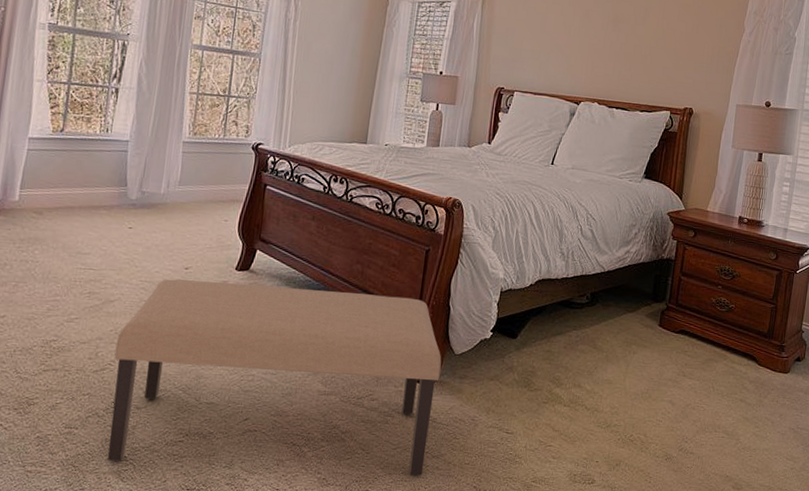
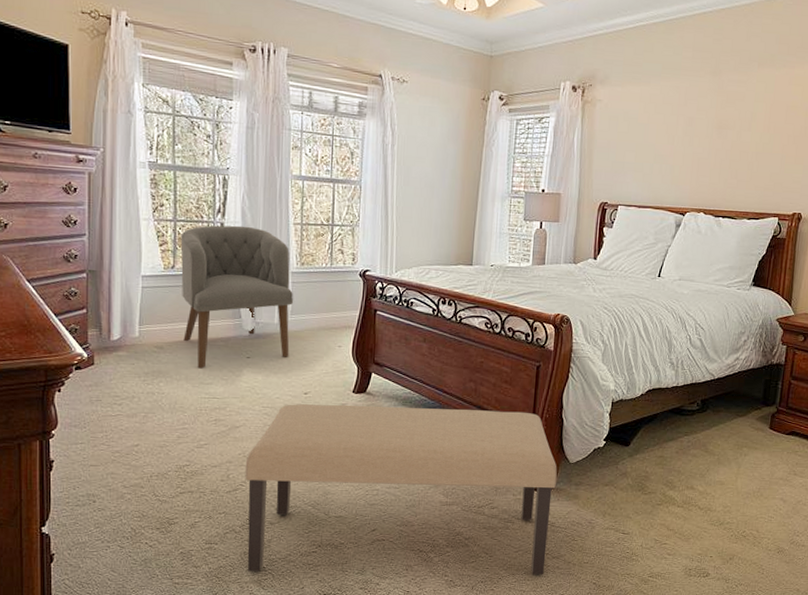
armchair: none [65,90,183,238] -> present [180,225,294,369]

